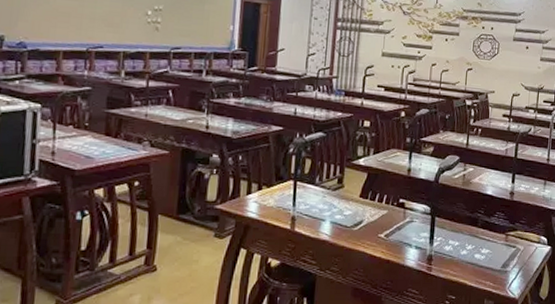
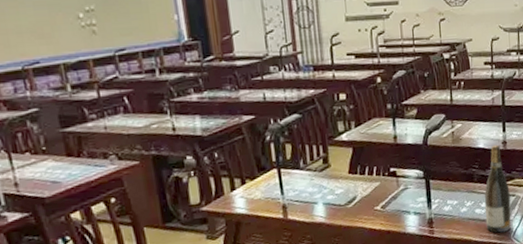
wine bottle: none [483,194,511,282] -> present [484,144,511,233]

